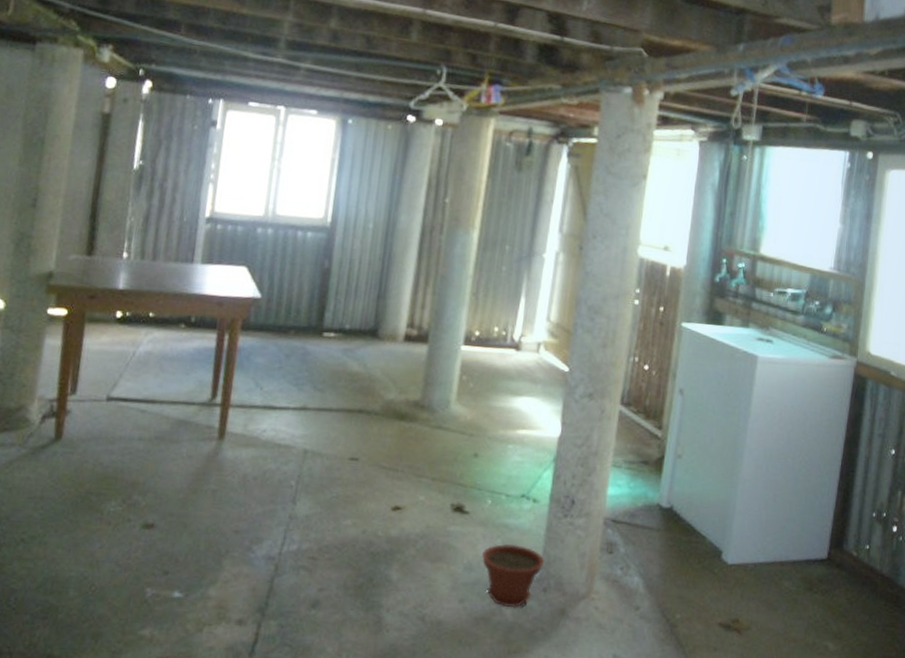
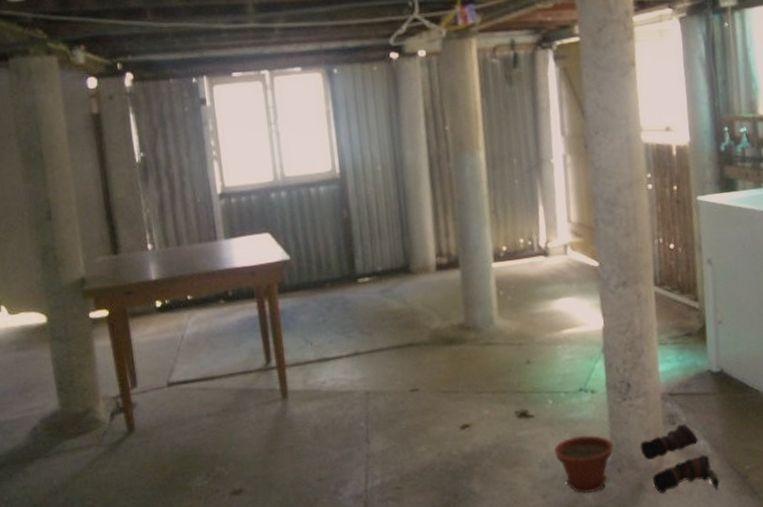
boots: none [571,555,646,633] -> present [640,424,720,494]

